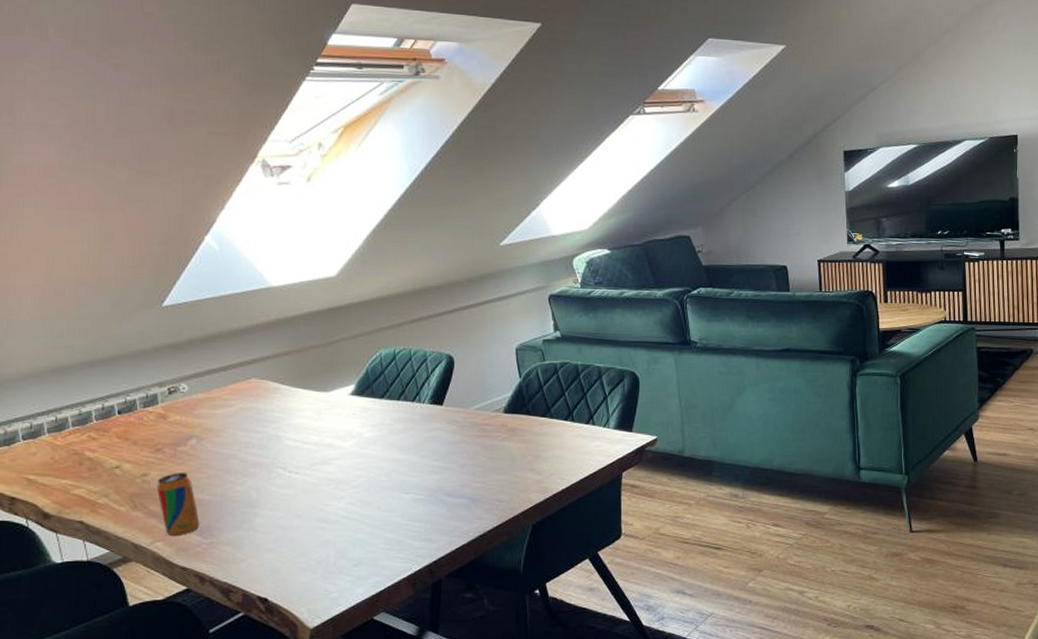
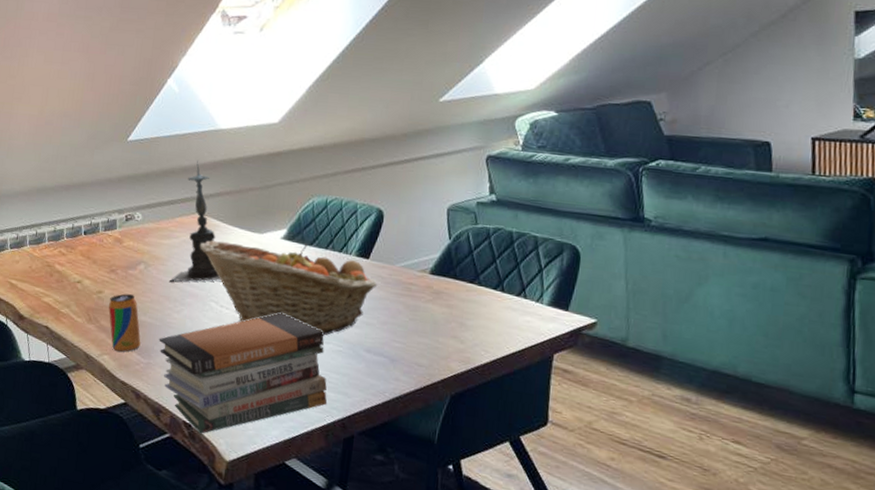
book stack: none [221,470,412,606] -> present [159,312,328,434]
candle holder: none [227,322,287,453] -> present [169,160,221,282]
fruit basket: none [259,397,454,487] -> present [199,240,378,336]

